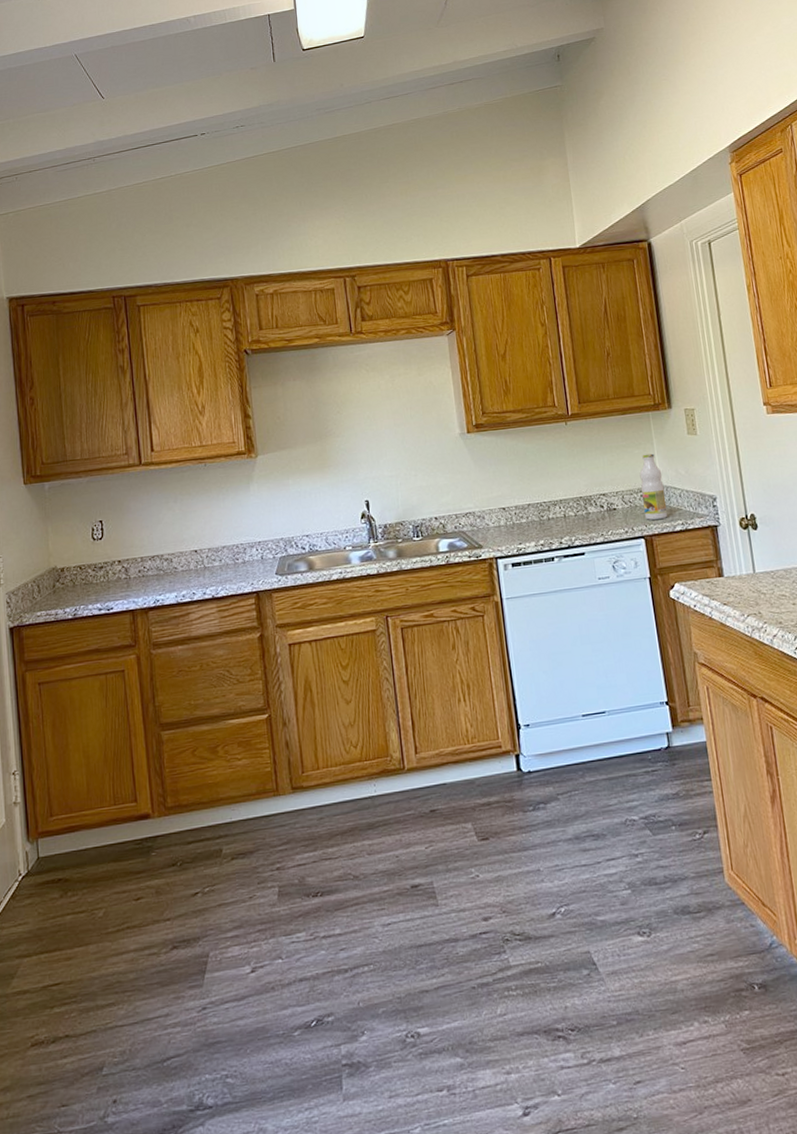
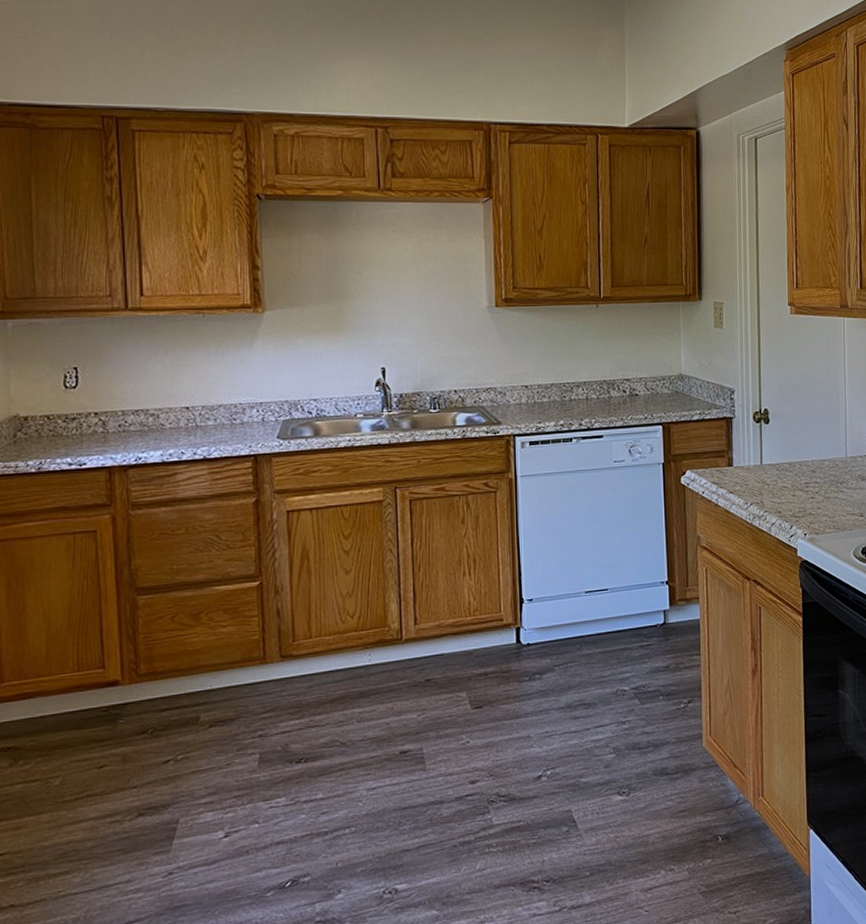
bottle: present [639,453,668,520] -> none [664,343,687,408]

